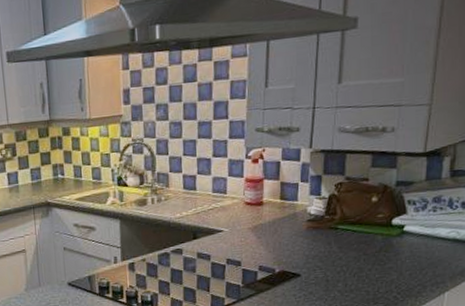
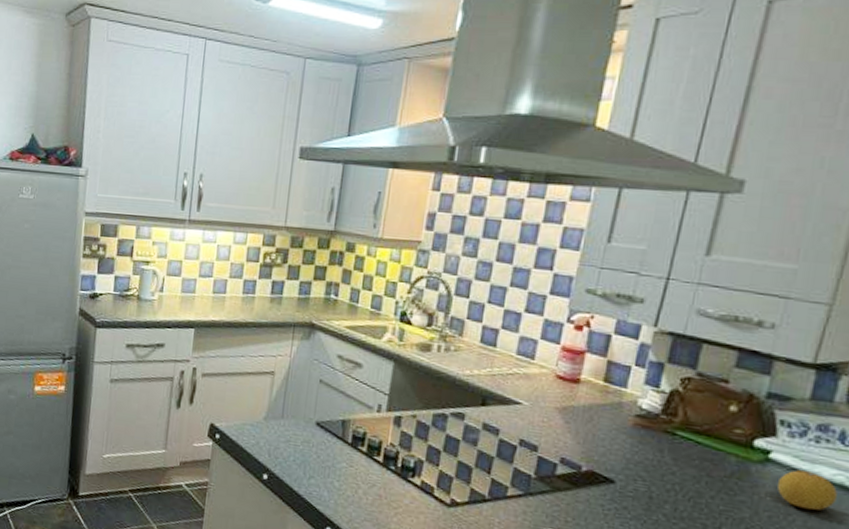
fruit: none [413,234,452,263] -> present [778,470,837,511]

